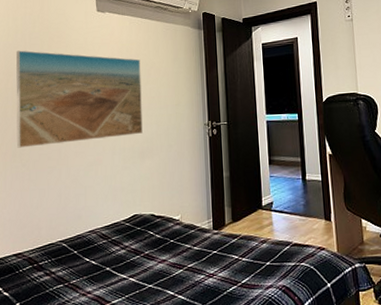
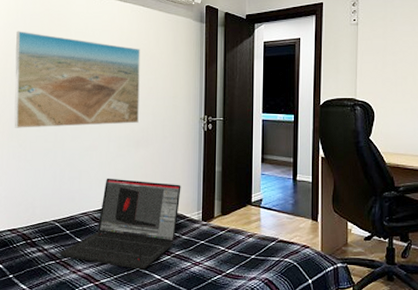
laptop: none [69,192,190,287] -> present [60,178,181,270]

